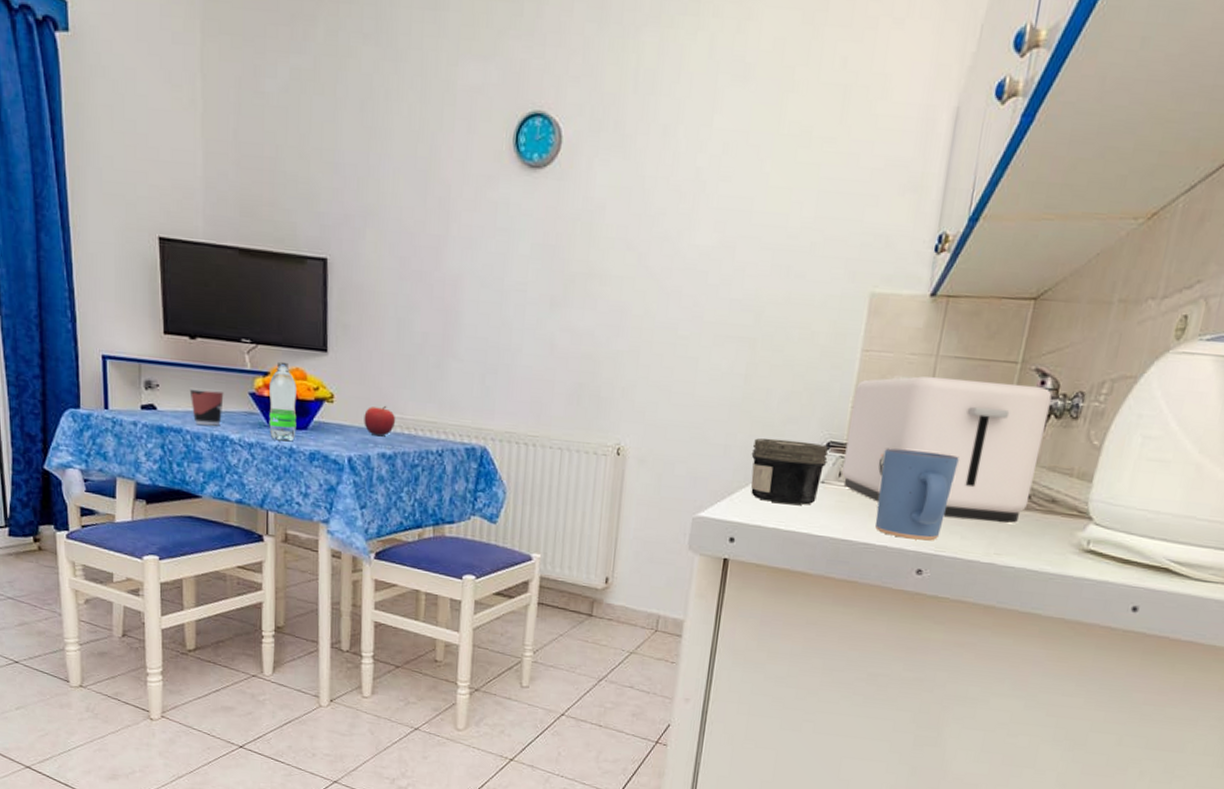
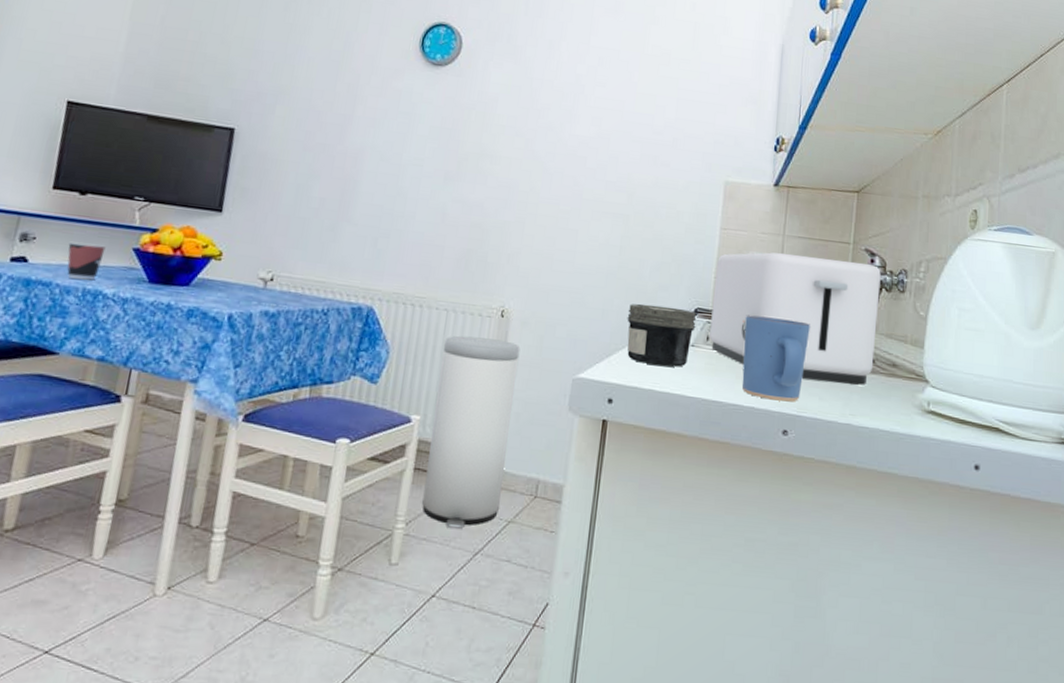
bottle: present [268,361,297,442] -> none [147,219,185,298]
fruit: present [364,405,396,437] -> none [250,264,284,295]
pedal bin: none [547,475,638,658] -> present [422,335,520,529]

